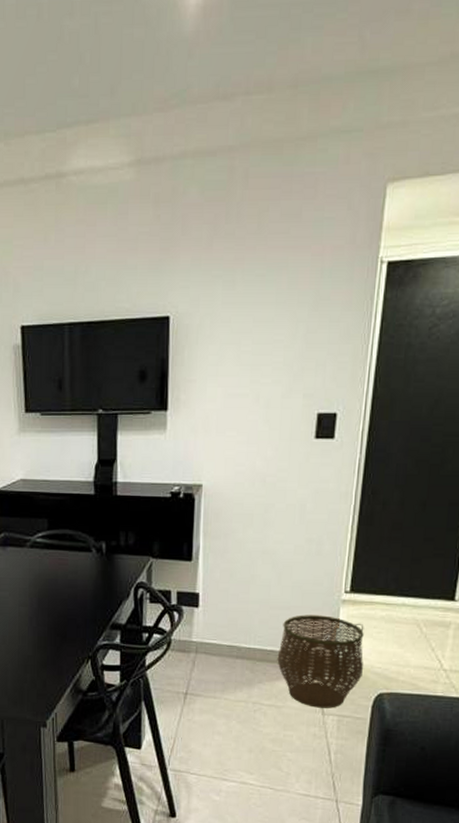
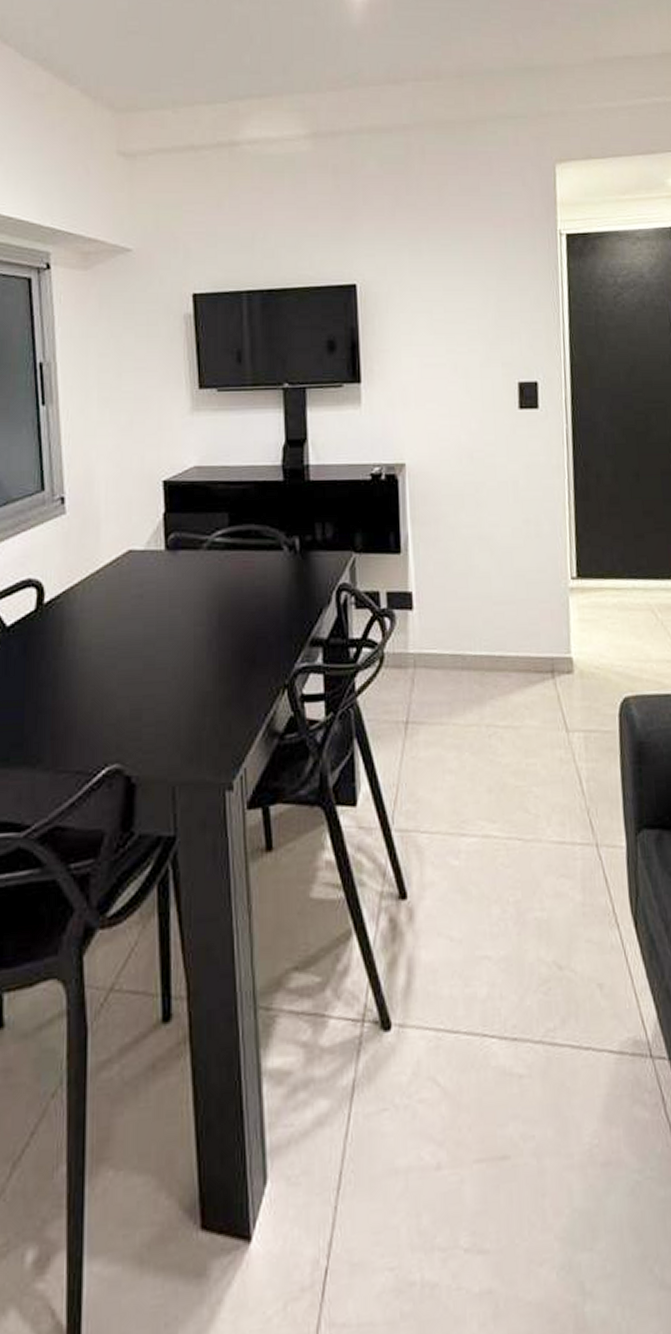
basket: present [277,615,364,708] -> none [507,608,604,724]

